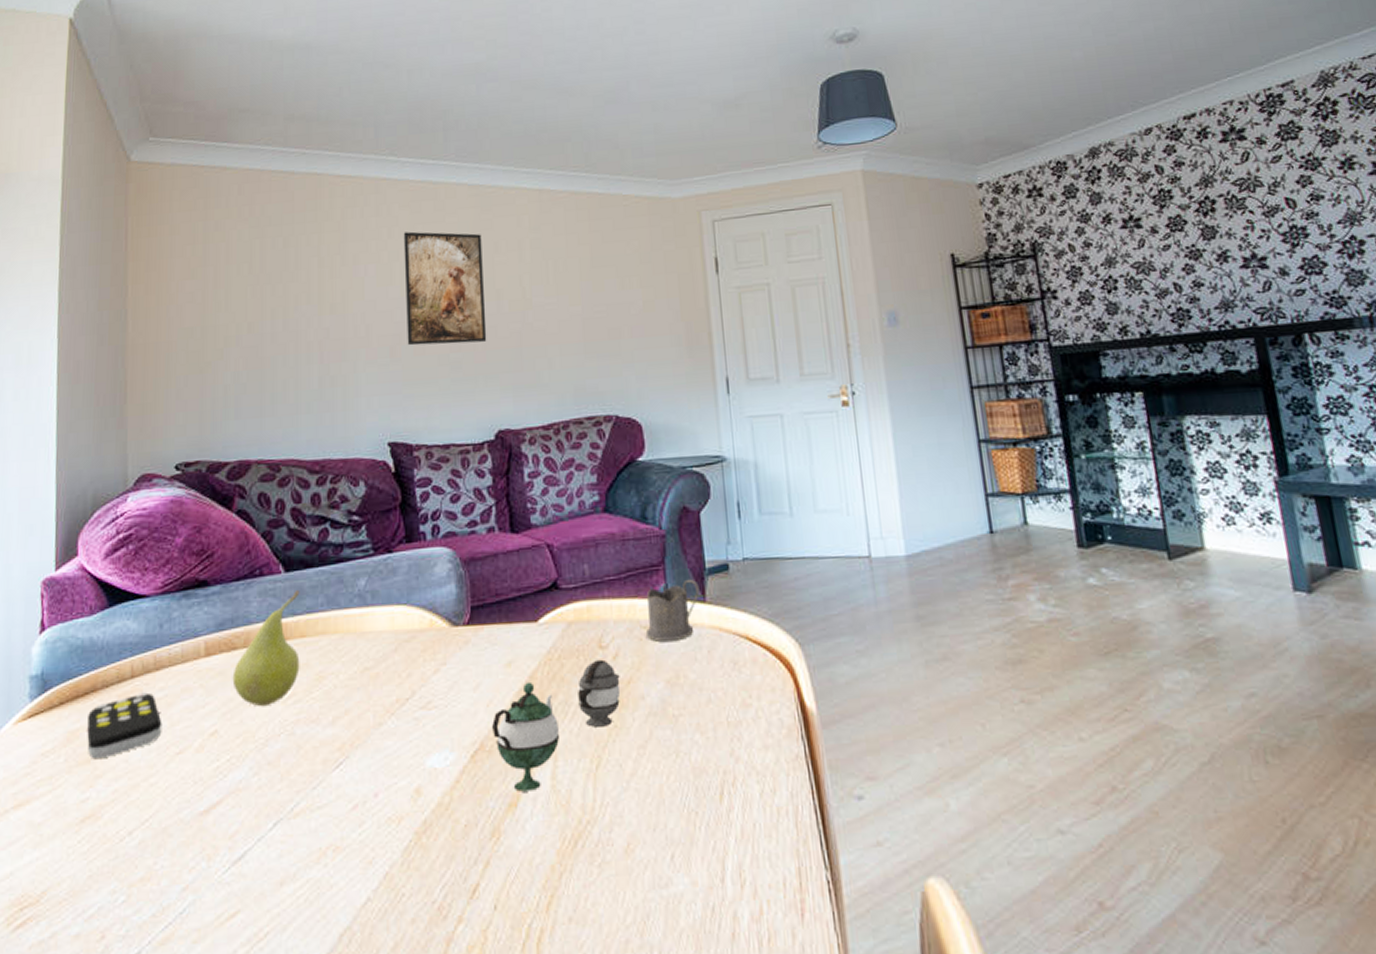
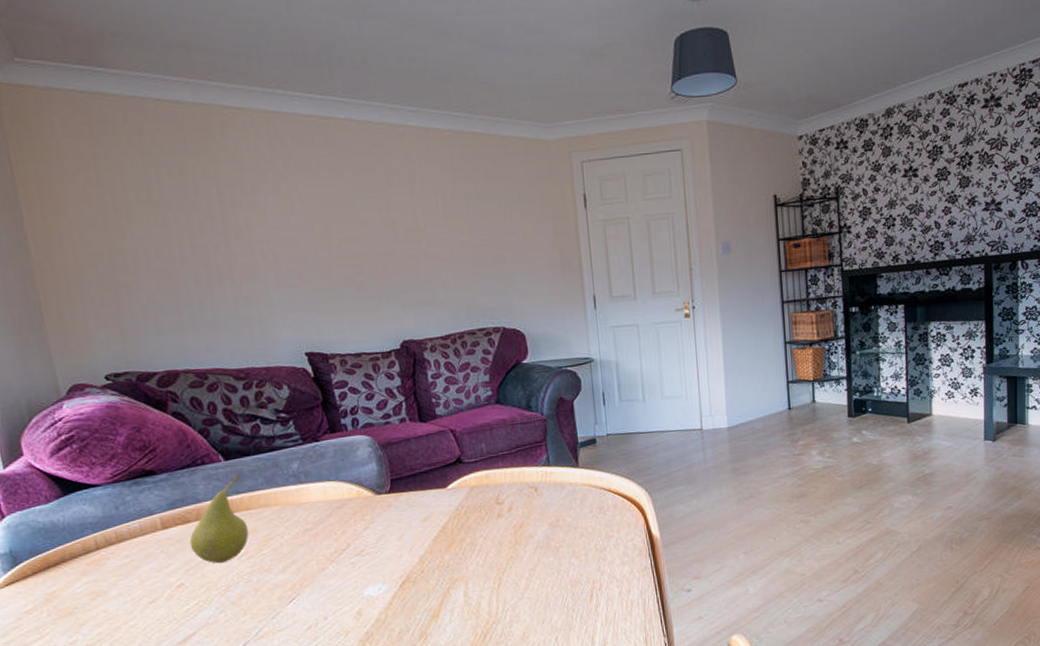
remote control: present [87,692,162,760] -> none [62,559,134,613]
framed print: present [403,231,487,346] -> none [298,164,387,269]
teapot: present [491,659,621,792] -> none [414,512,515,607]
tea glass holder: present [645,579,700,642] -> none [532,451,574,497]

